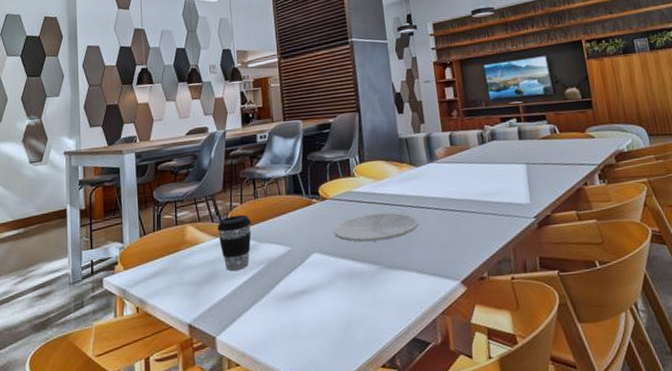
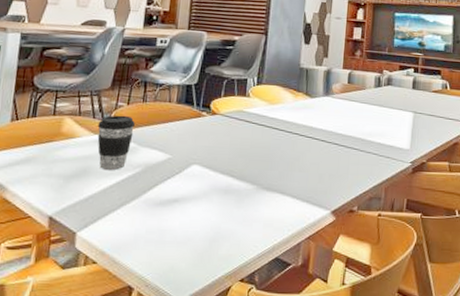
plate: present [333,212,419,242] -> none [217,135,303,163]

